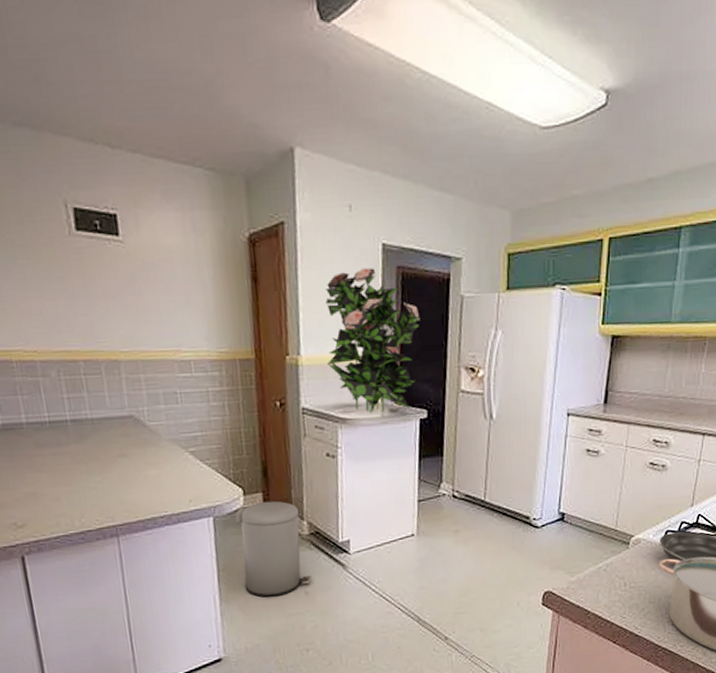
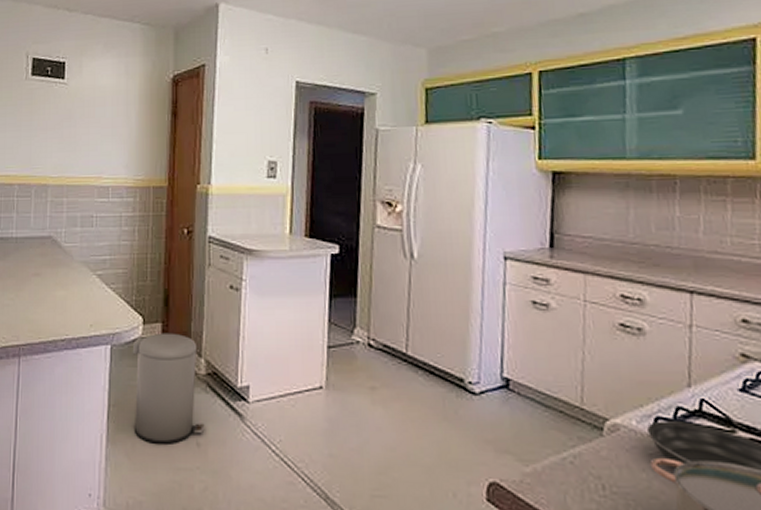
plant: present [325,268,420,414] -> none [236,103,333,247]

